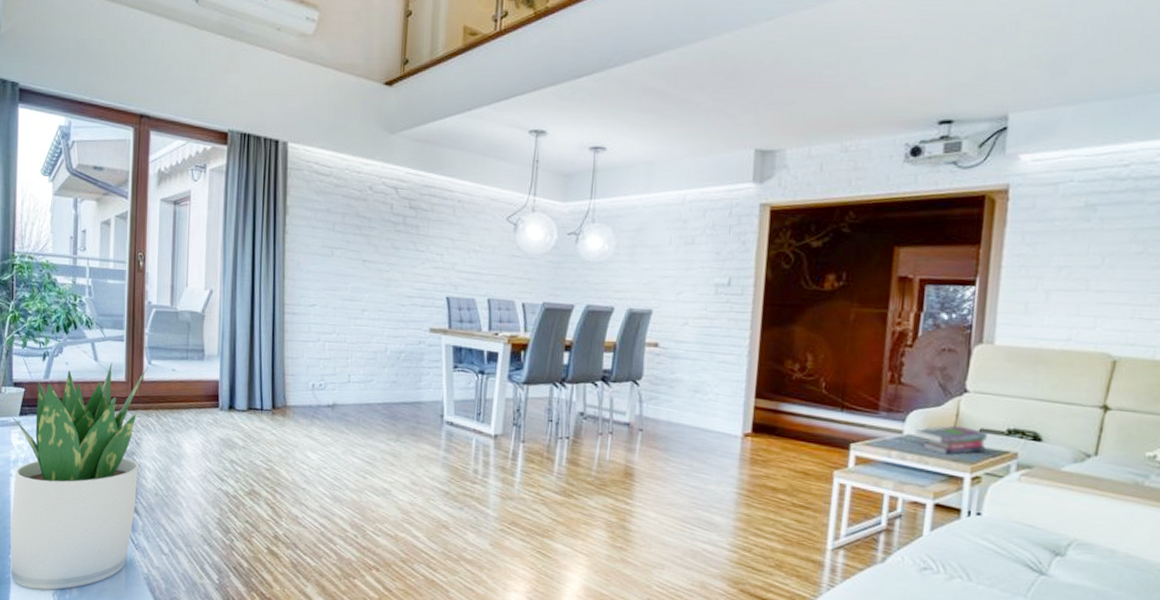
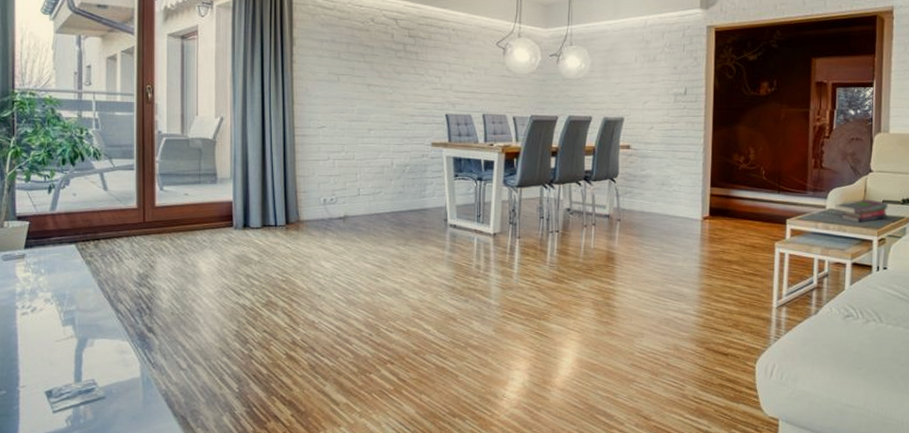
planter: present [10,362,148,590] -> none [16,190,160,418]

